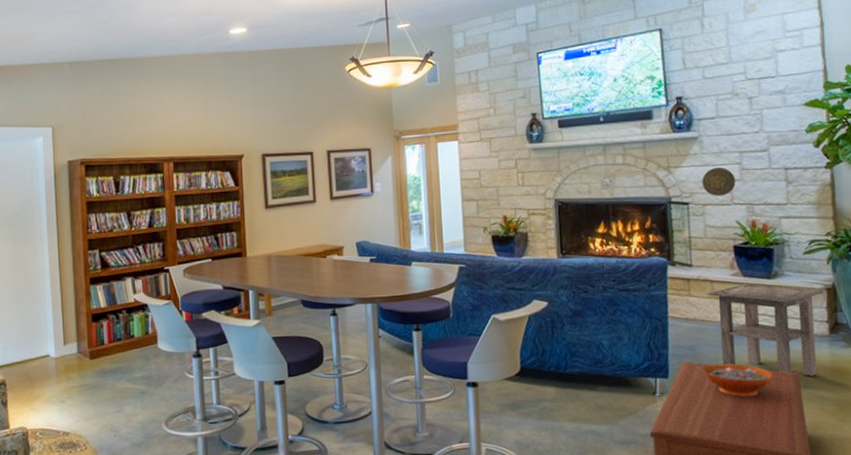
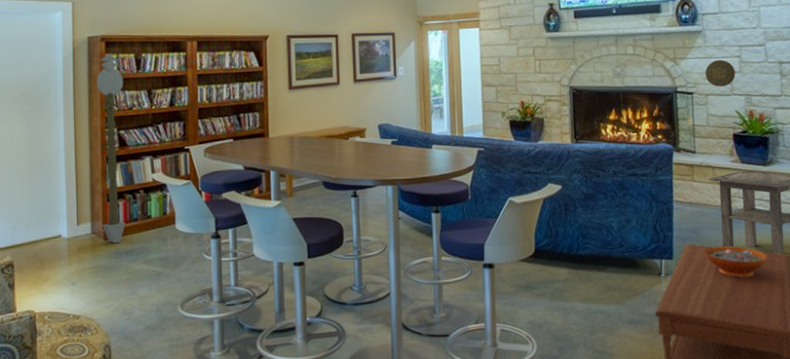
magic staff: none [78,177,117,363] -> present [97,54,135,244]

